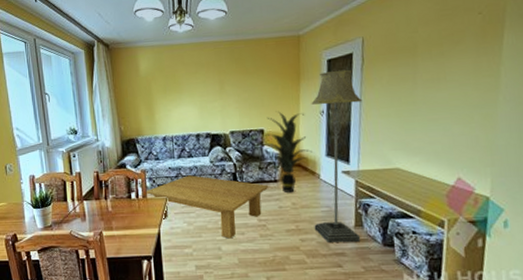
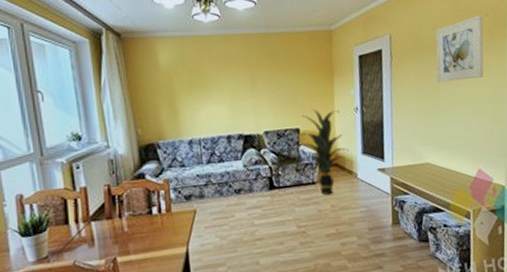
coffee table: present [147,175,269,239] -> none [171,182,307,251]
floor lamp: present [311,69,362,242] -> none [345,65,398,244]
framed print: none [414,12,475,86] -> present [435,14,484,82]

